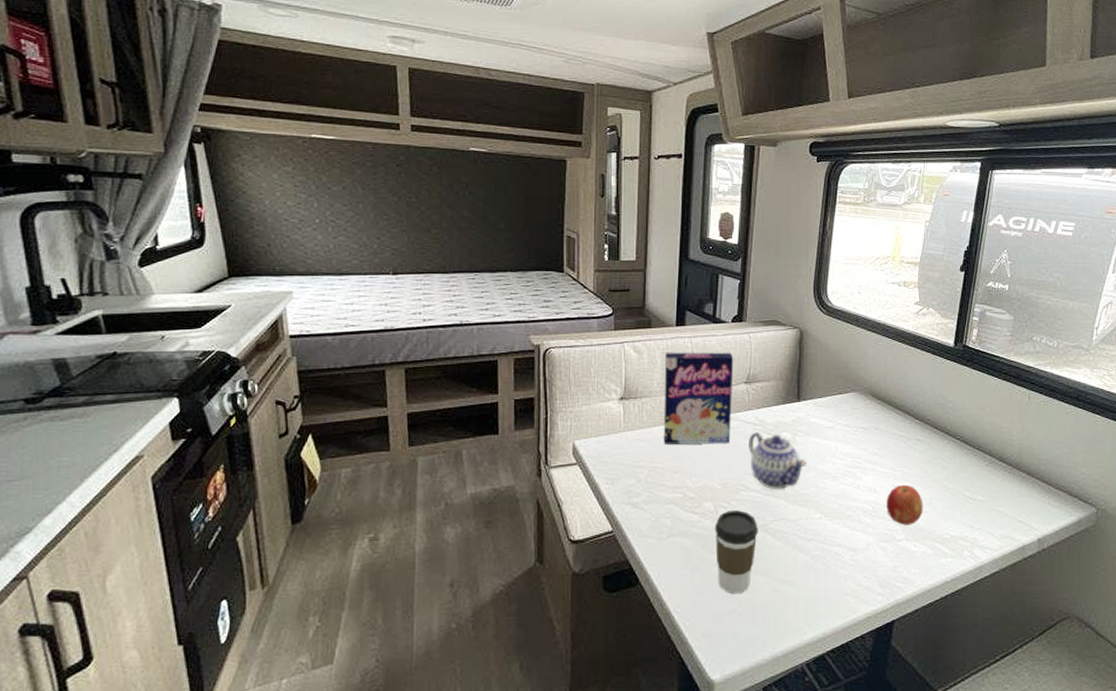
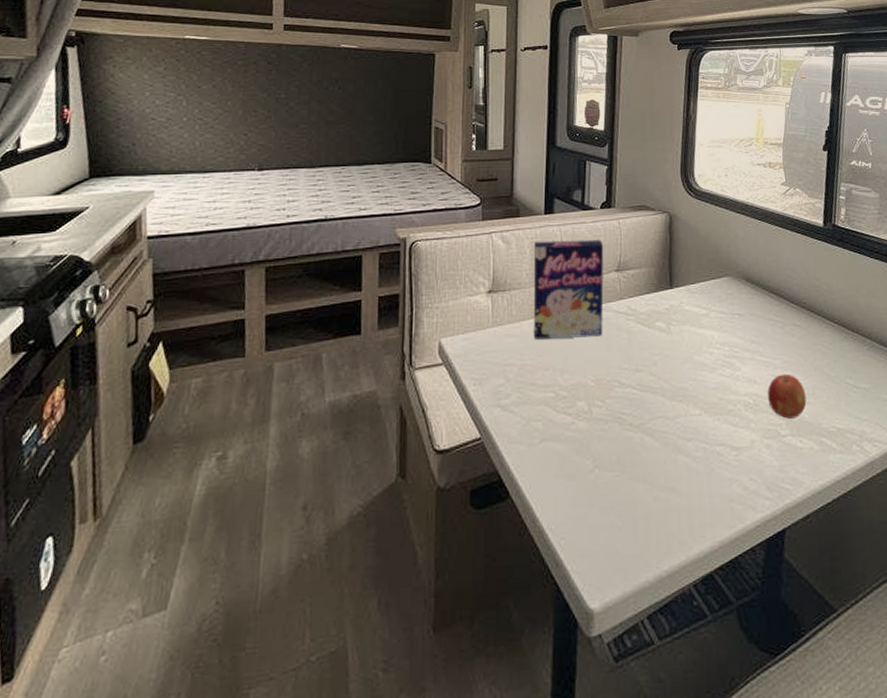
coffee cup: present [714,510,758,595] -> none [589,409,636,506]
teapot: present [749,432,807,490] -> none [622,322,683,385]

